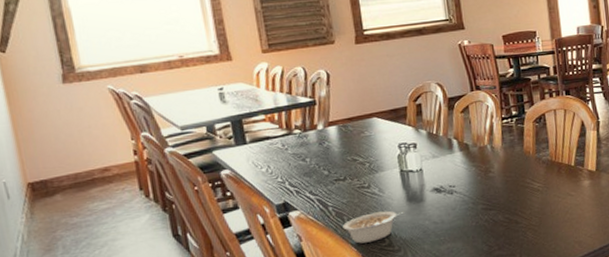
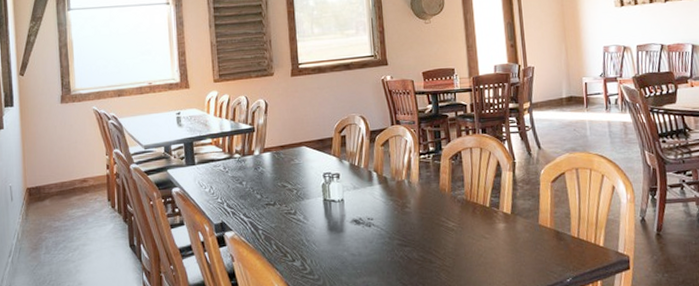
legume: present [342,211,405,244] -> none [270,238,326,269]

